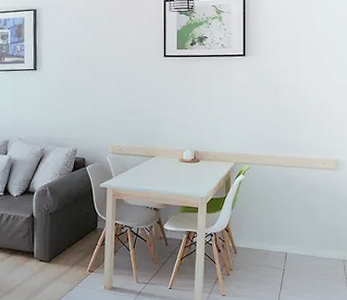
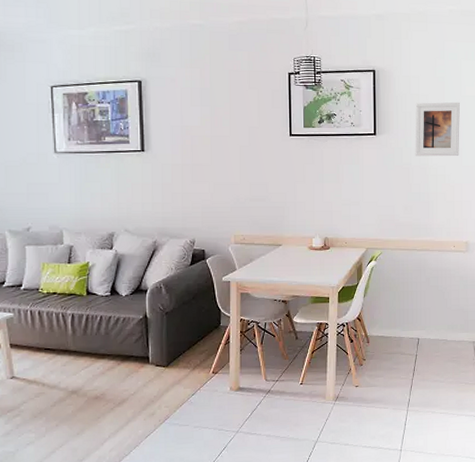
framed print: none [283,24,329,77] -> present [415,102,460,157]

